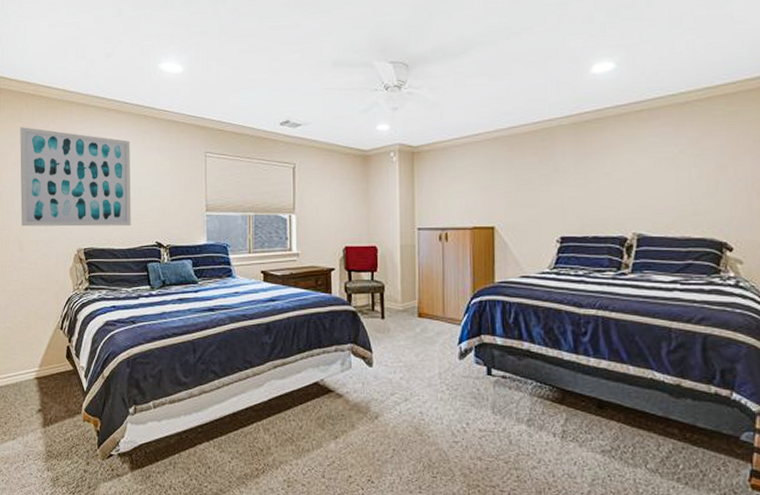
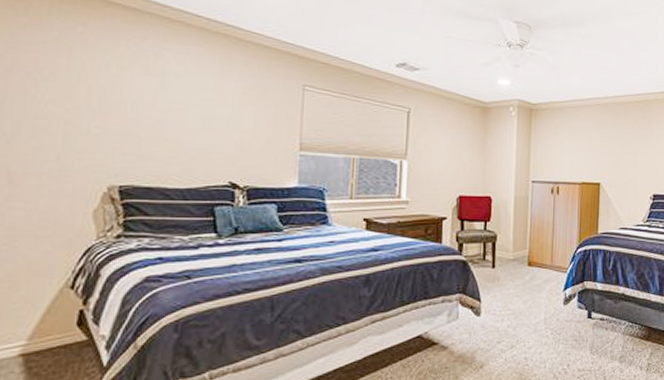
wall art: present [20,127,131,227] -> none [14,24,202,161]

